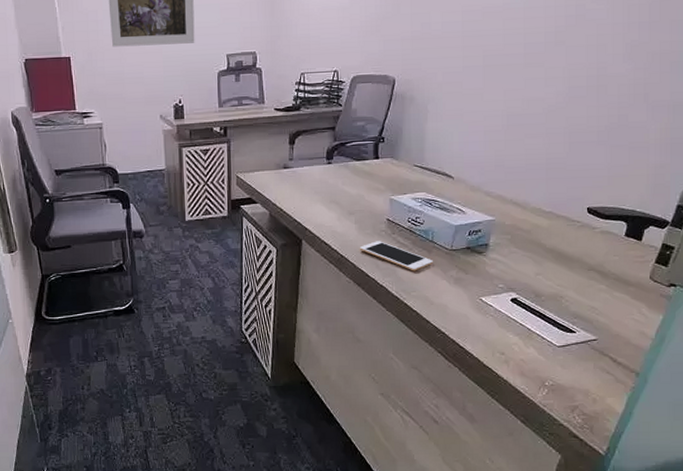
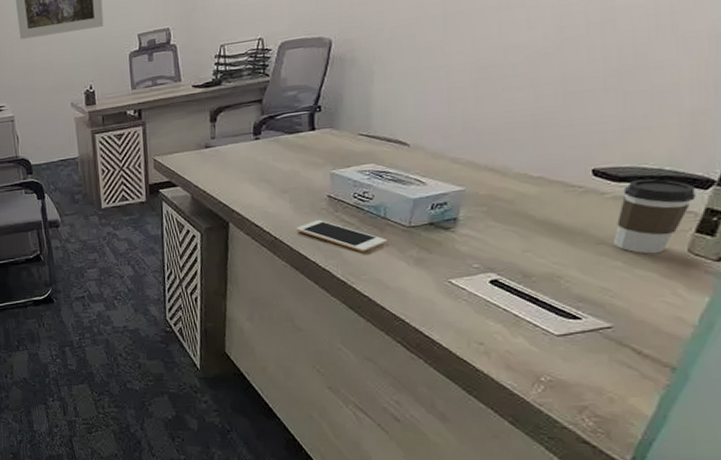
coffee cup: none [600,217,656,280] -> present [614,179,696,254]

